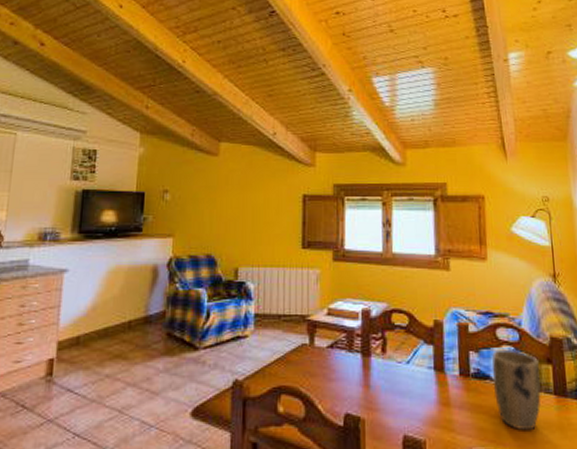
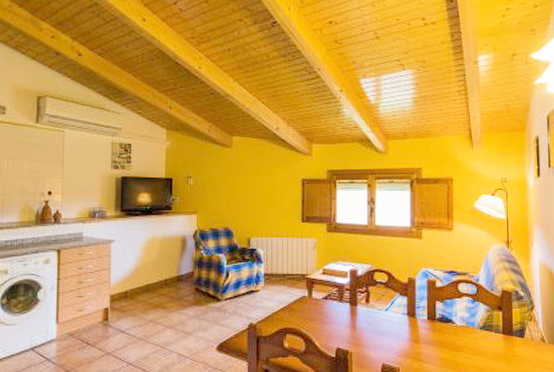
plant pot: present [491,349,542,431] -> none [453,299,493,361]

